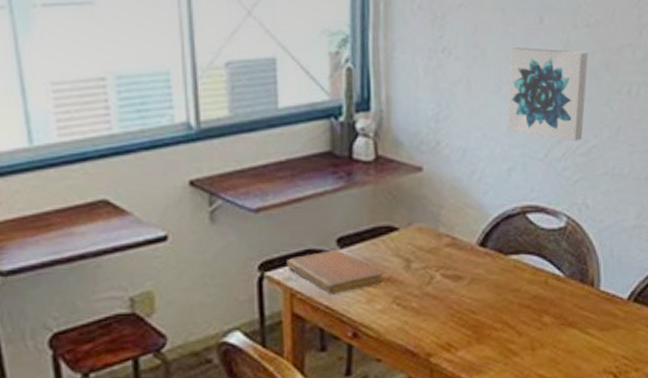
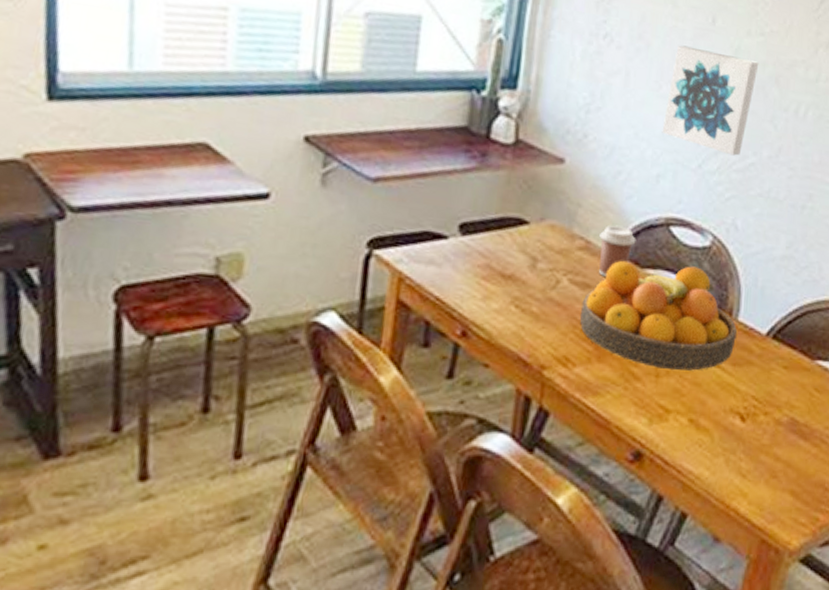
notebook: present [287,250,383,295] -> none [399,235,505,286]
fruit bowl: none [456,247,600,343] -> present [580,260,737,371]
coffee cup: none [463,220,497,267] -> present [599,225,636,277]

